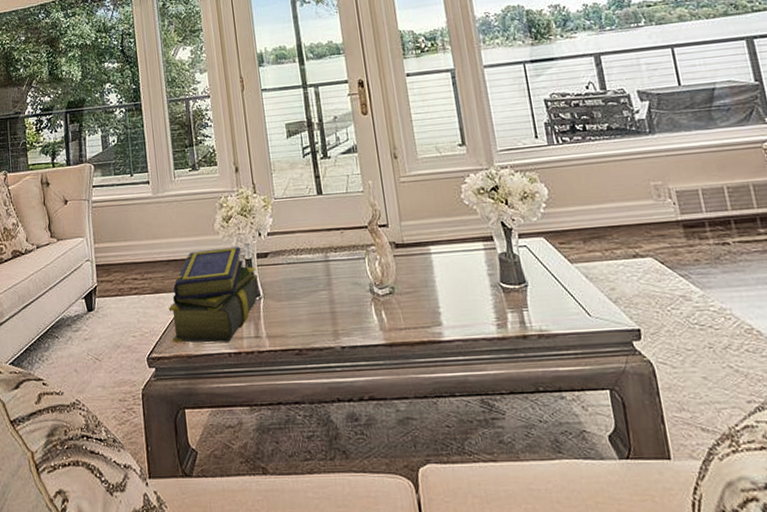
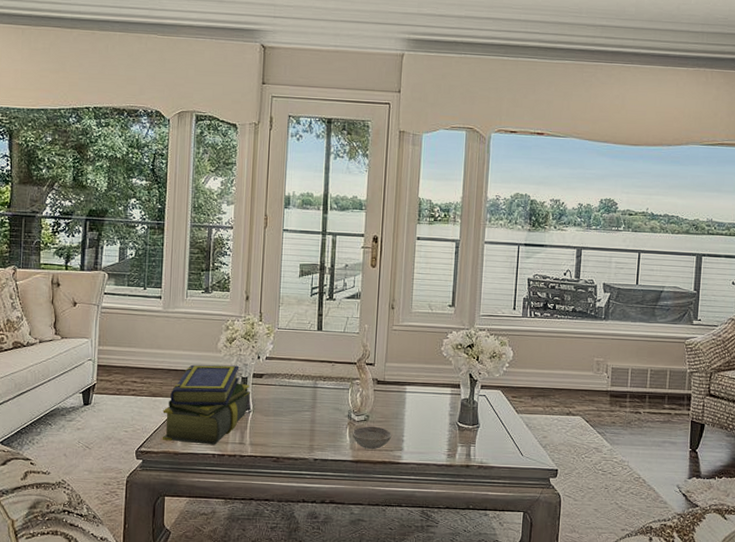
bowl: none [378,299,426,329] -> present [352,426,392,450]

